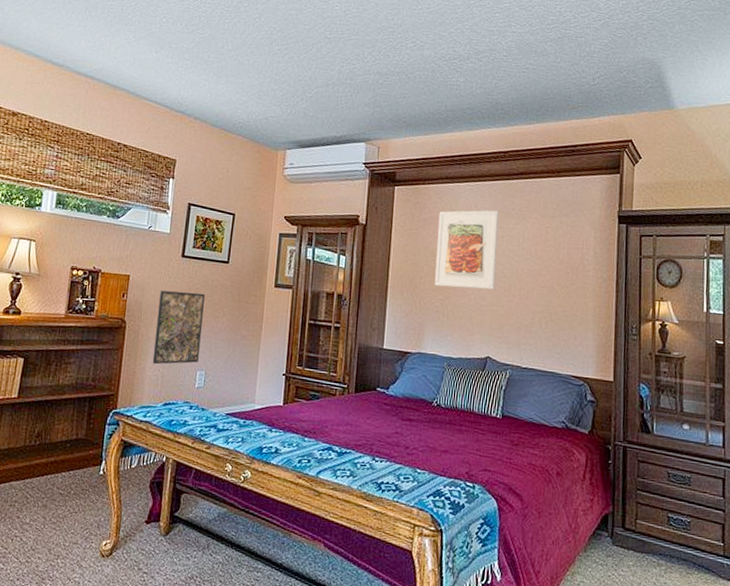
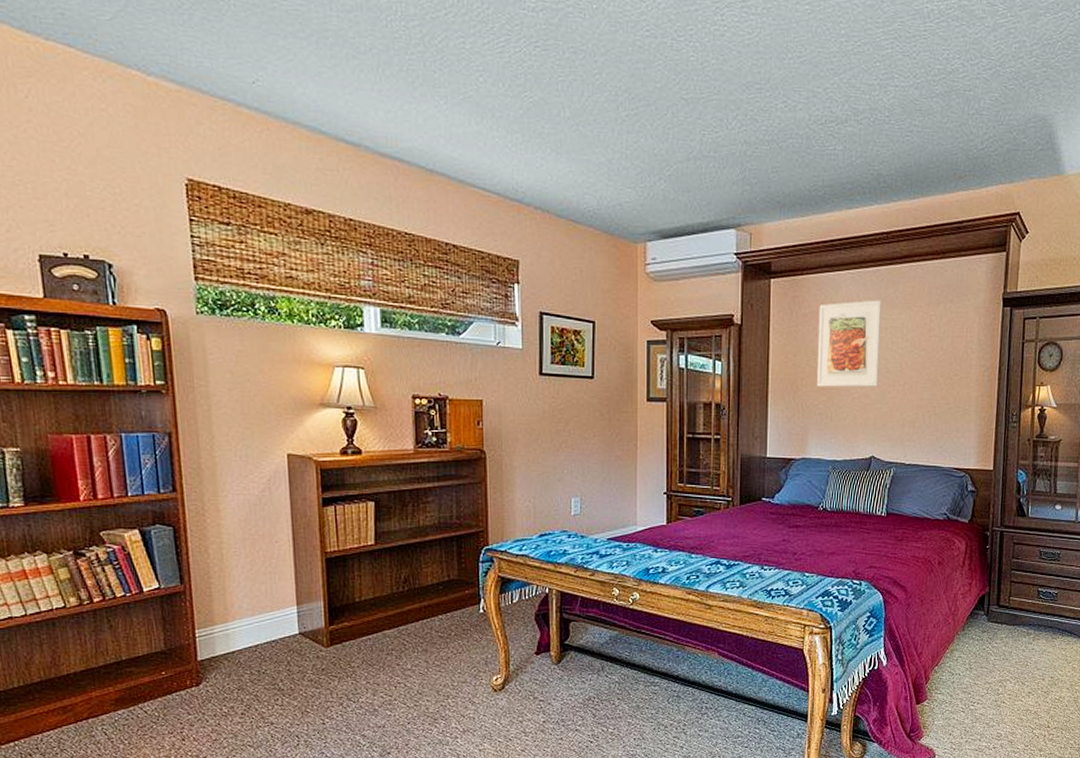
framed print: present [152,290,205,365] -> none [519,414,571,495]

